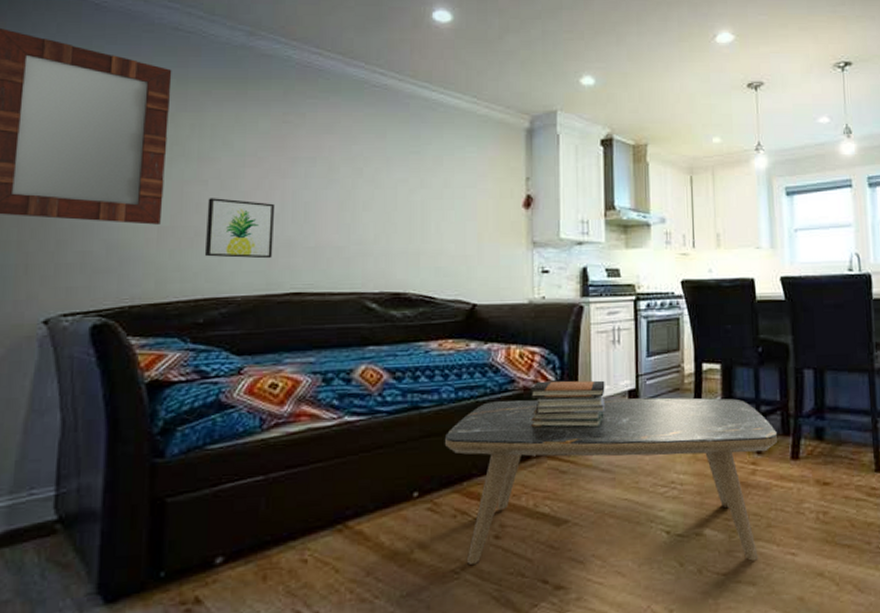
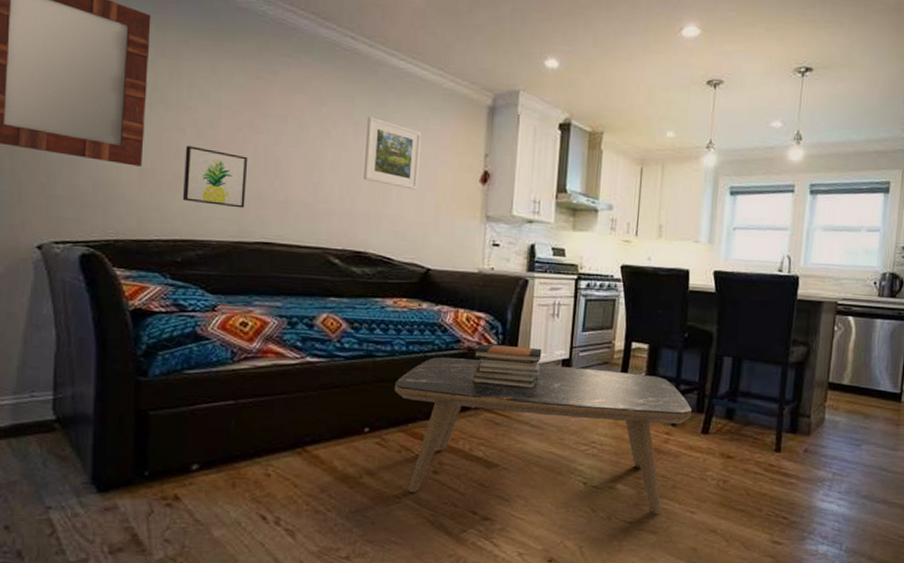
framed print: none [399,149,459,222] -> present [363,116,422,190]

